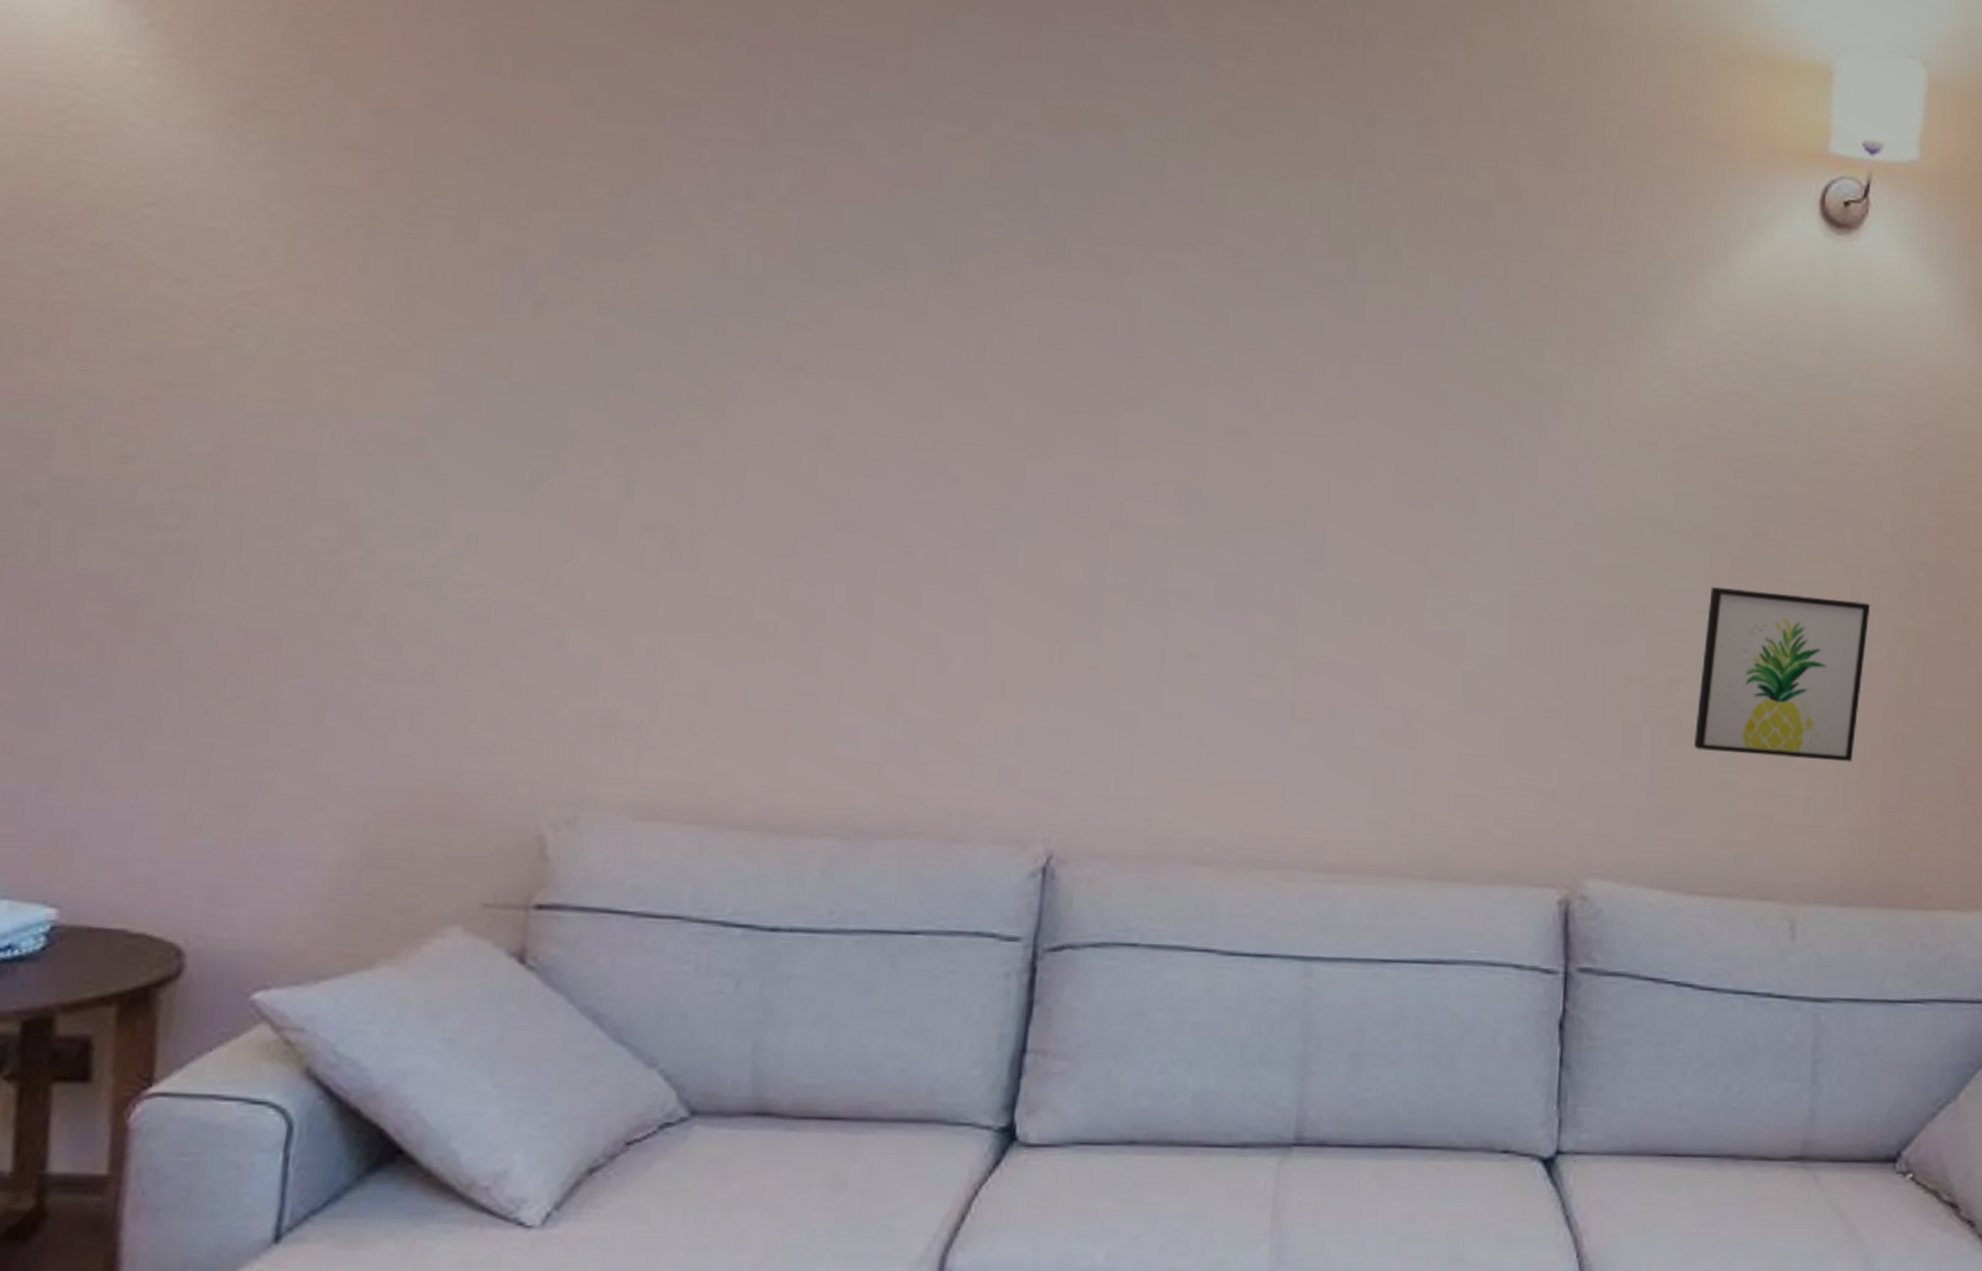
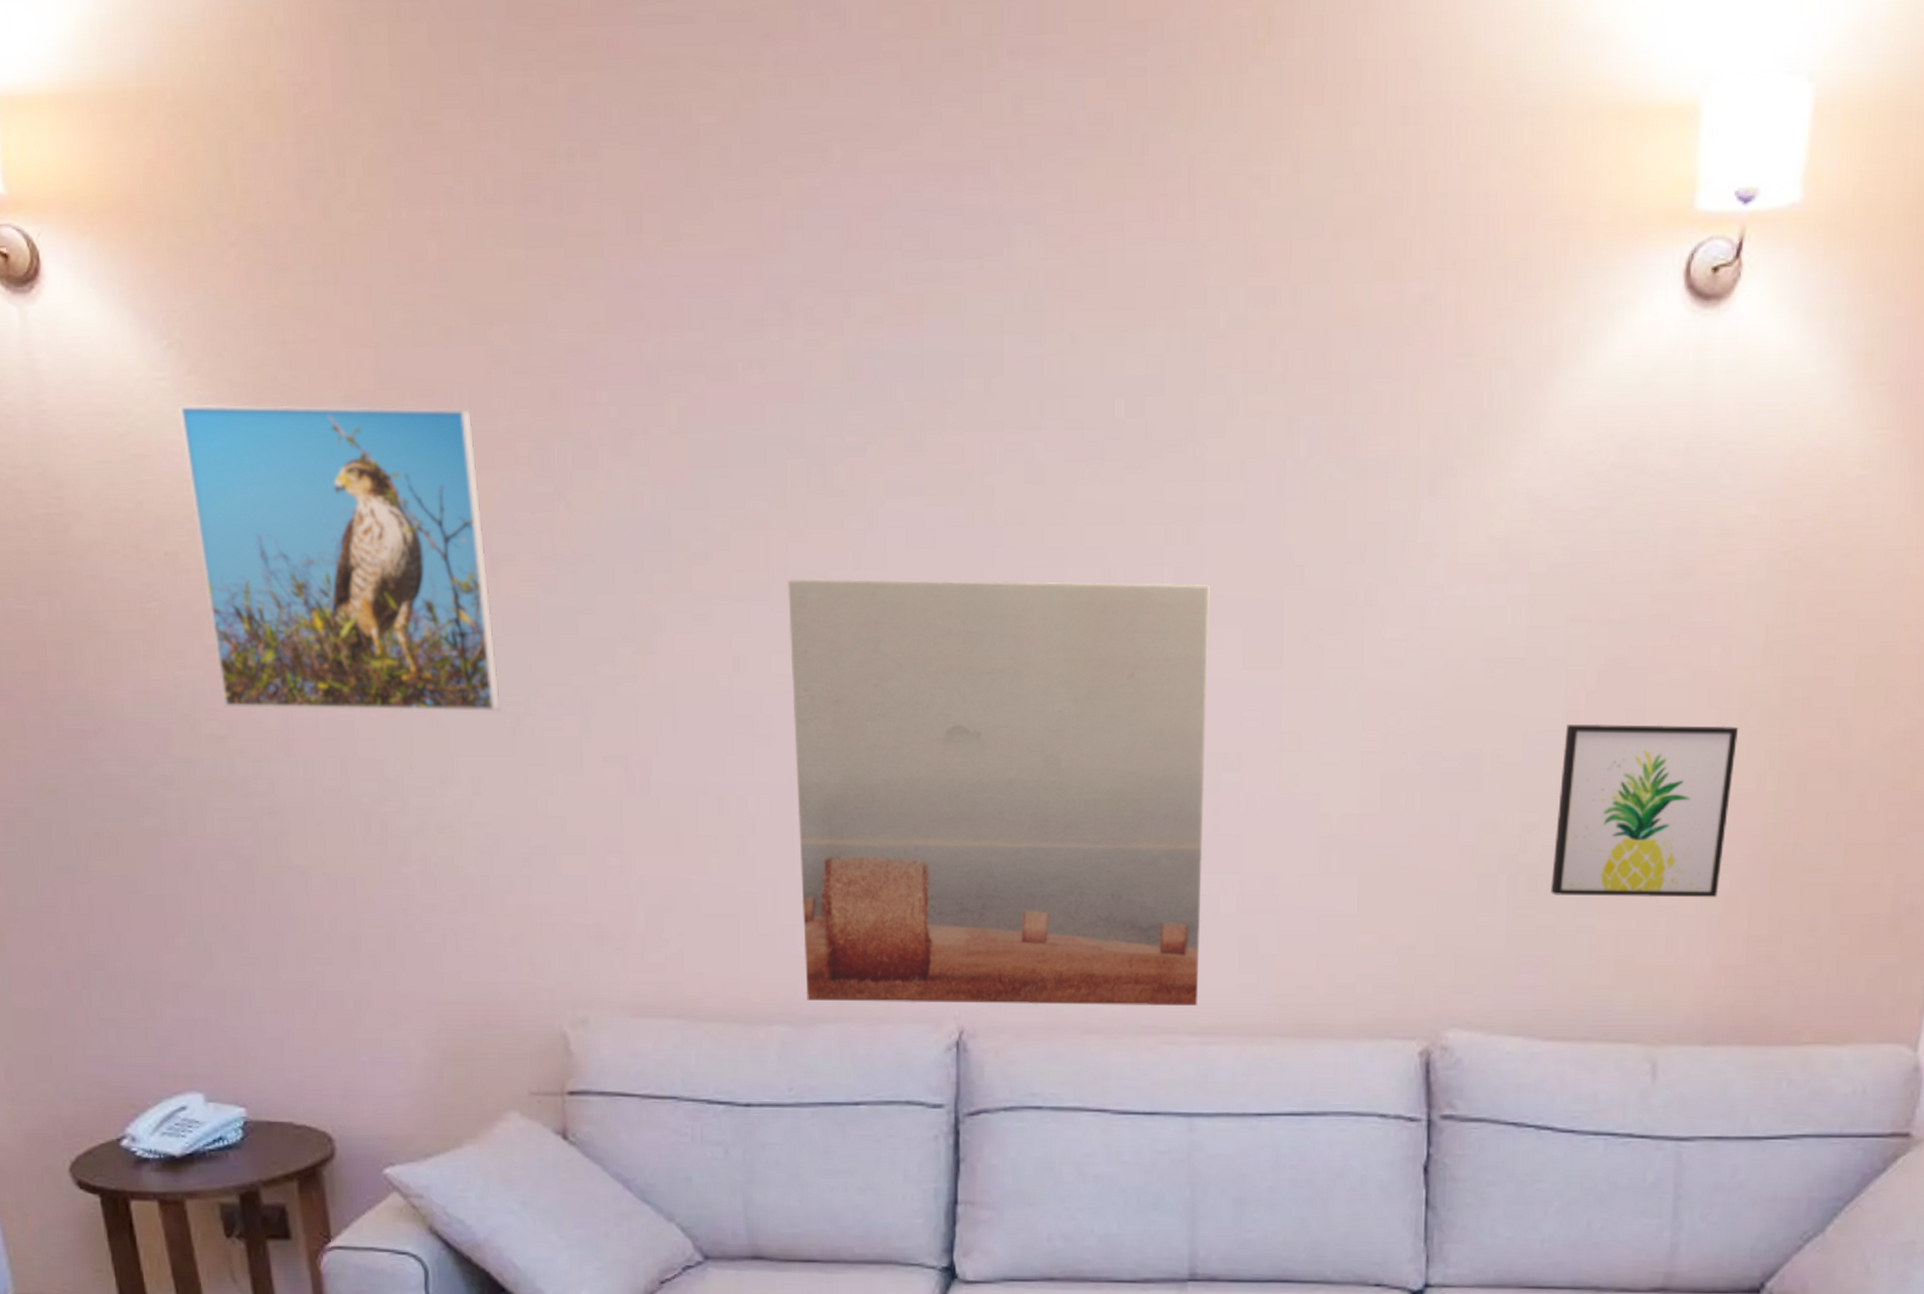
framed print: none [136,87,537,463] -> present [178,404,501,712]
wall art: none [864,361,1363,841] -> present [788,578,1210,1007]

